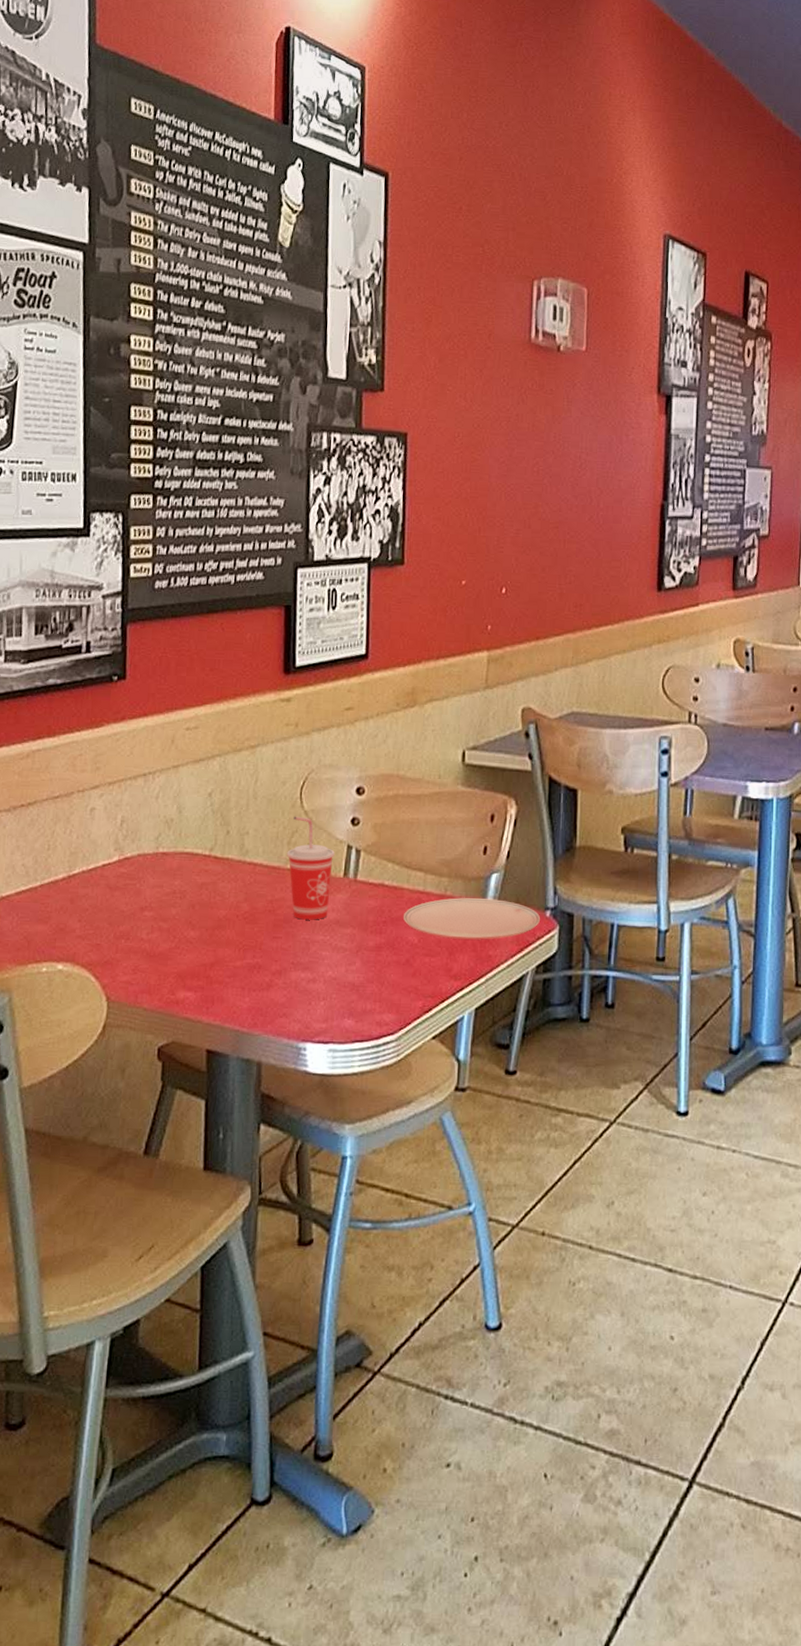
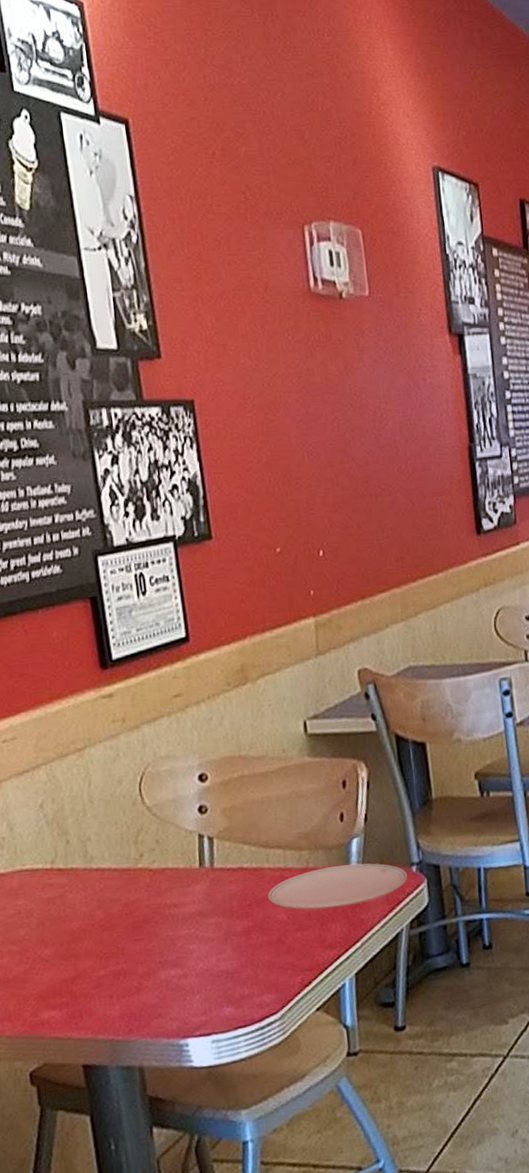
beverage cup: present [287,816,335,920] -> none [135,813,189,918]

